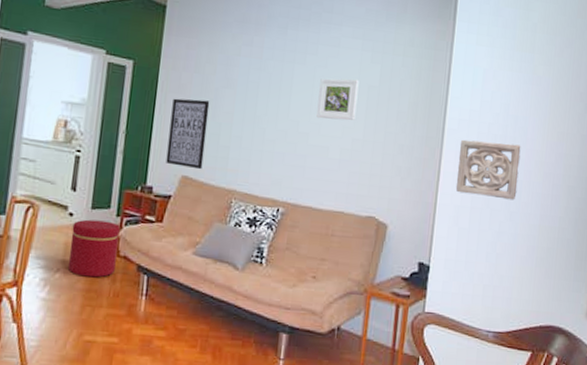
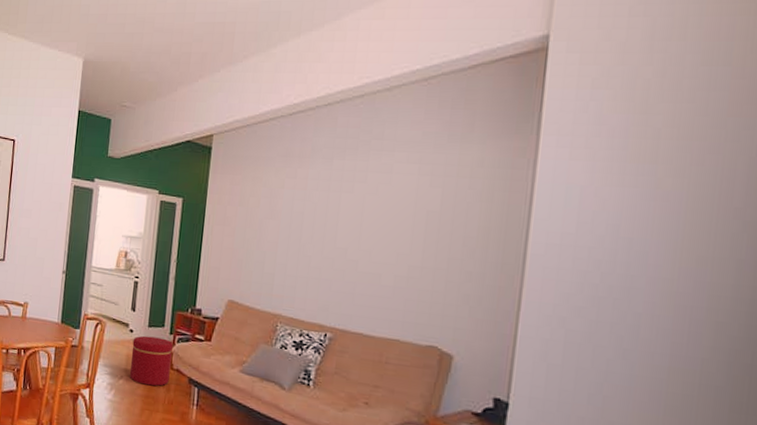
wall art: present [166,98,210,170] -> none [213,230,254,295]
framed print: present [316,78,359,121] -> none [366,204,416,247]
wall ornament: present [455,139,521,200] -> none [542,265,639,336]

